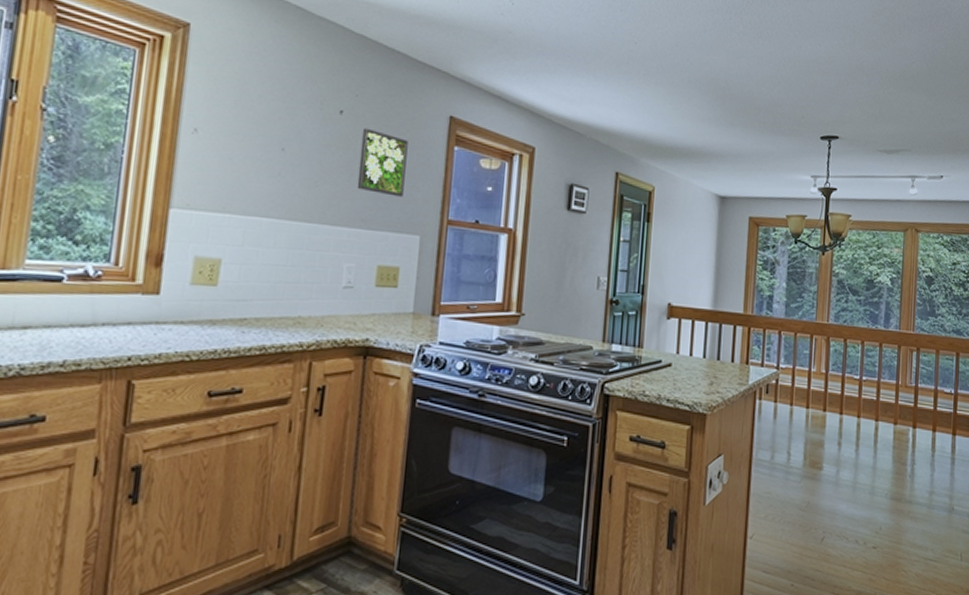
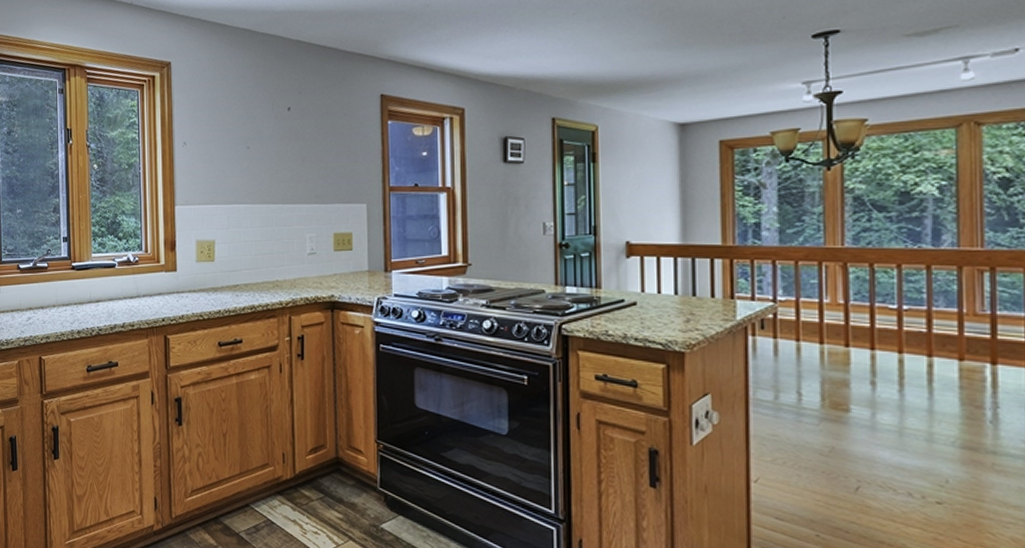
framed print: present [357,128,408,197] -> none [308,118,348,173]

